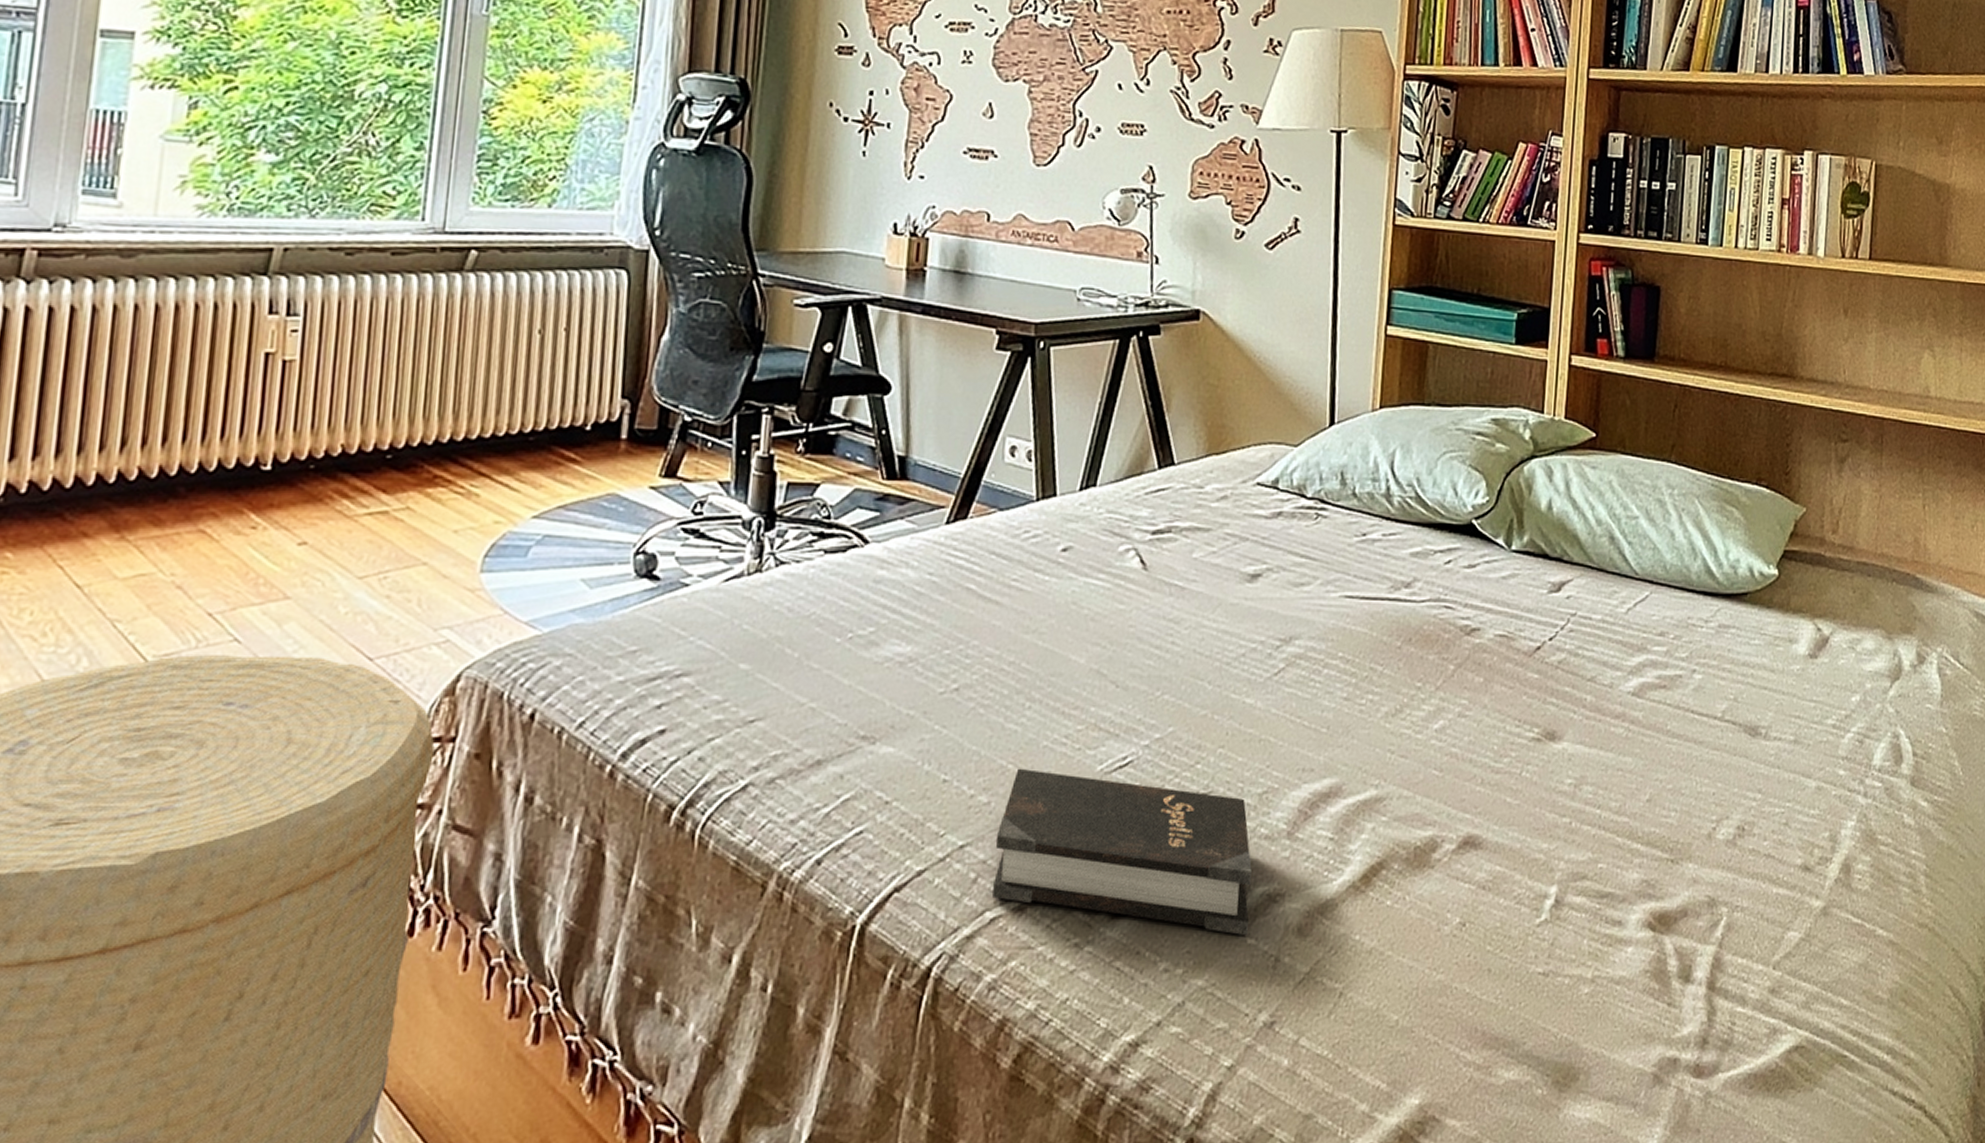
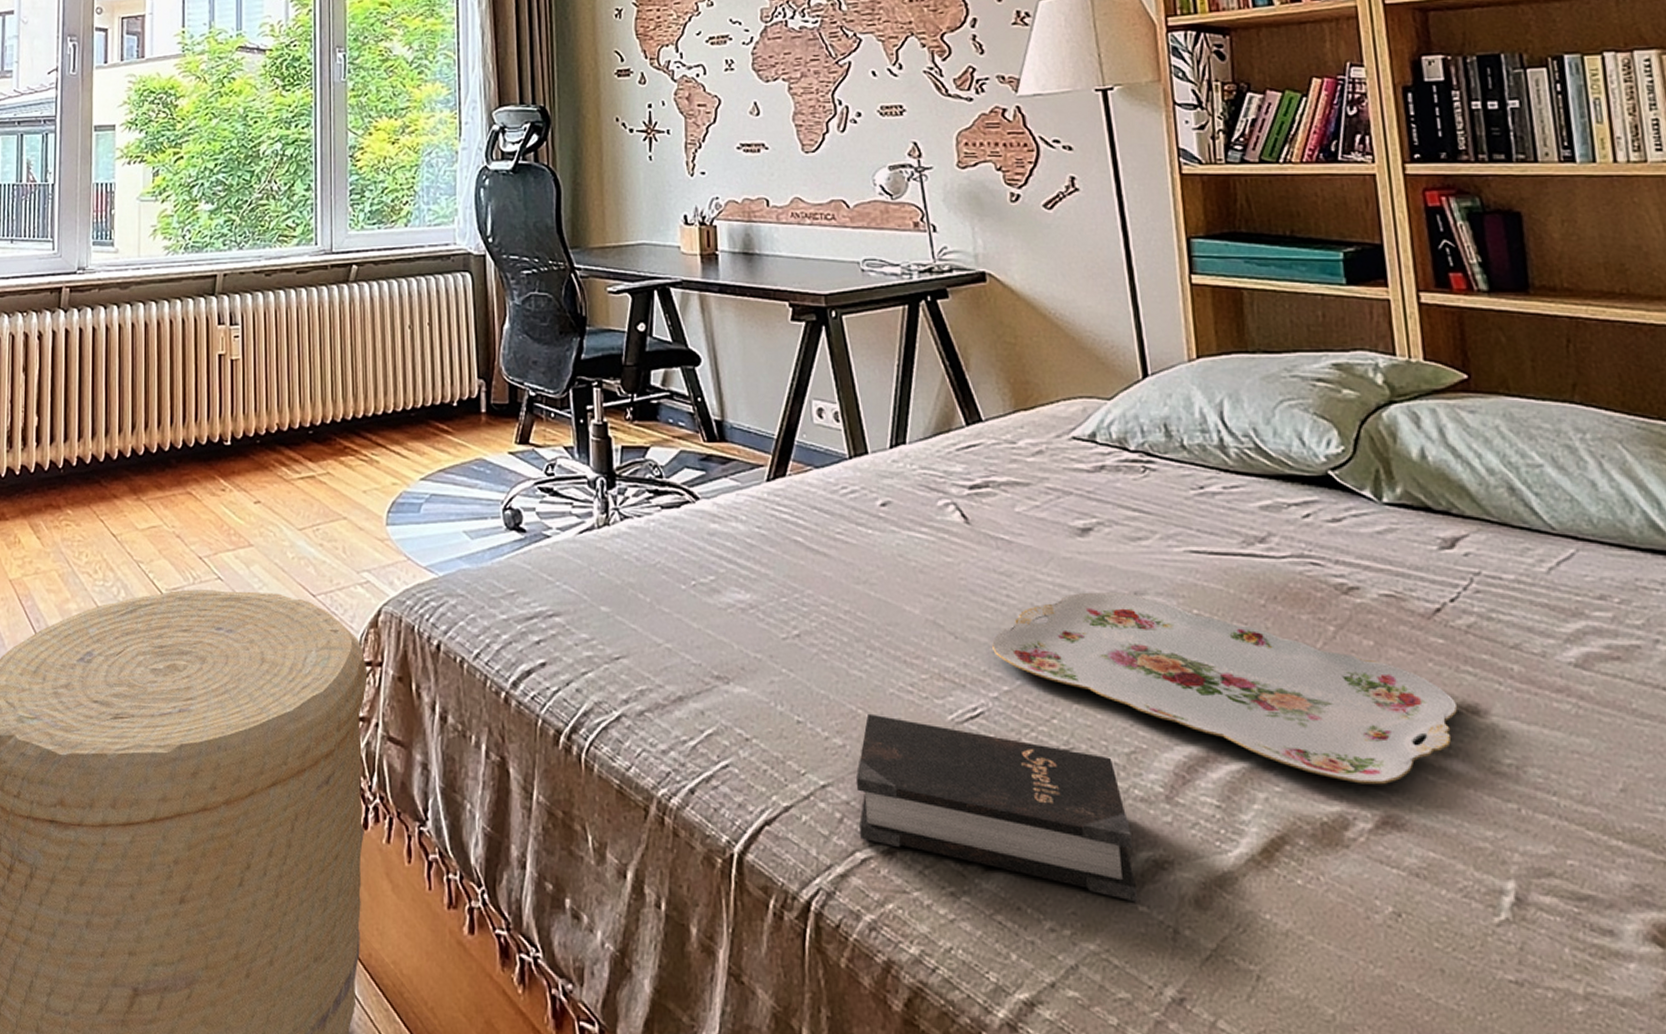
serving tray: none [1151,637,1540,809] -> present [992,592,1458,785]

